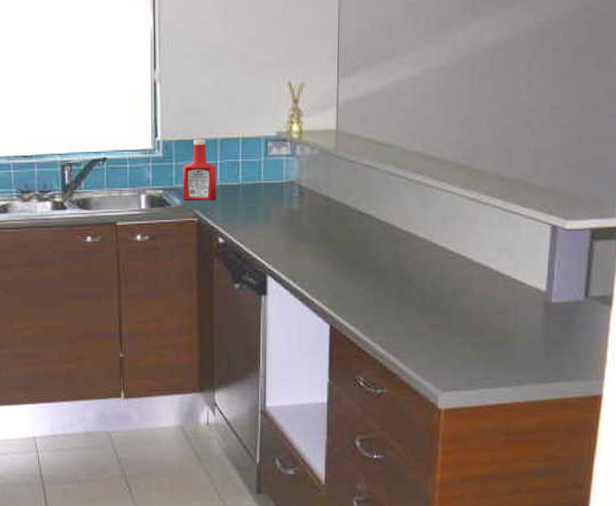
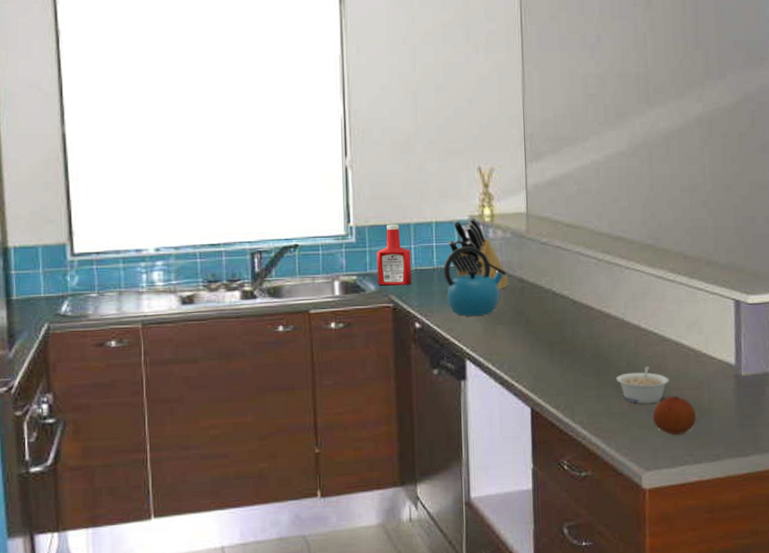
kettle: none [249,163,312,233] -> present [443,246,507,316]
knife block: none [253,133,315,207] -> present [447,217,509,290]
legume: none [418,289,474,326] -> present [616,366,670,404]
fruit: none [453,320,500,358] -> present [652,396,697,435]

